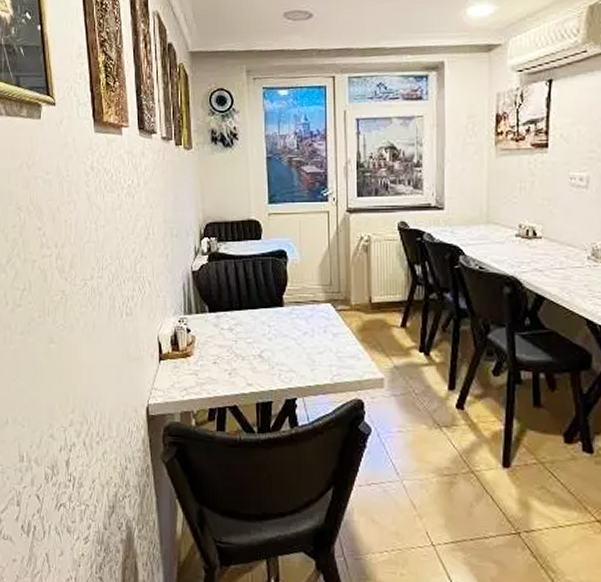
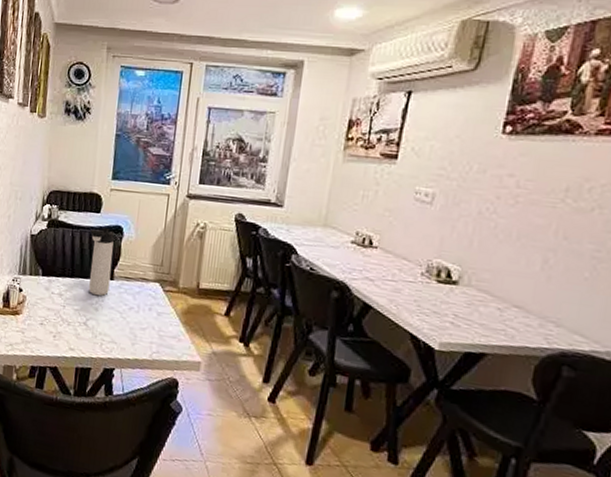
thermos bottle: none [253,254,280,325] -> present [89,228,115,296]

